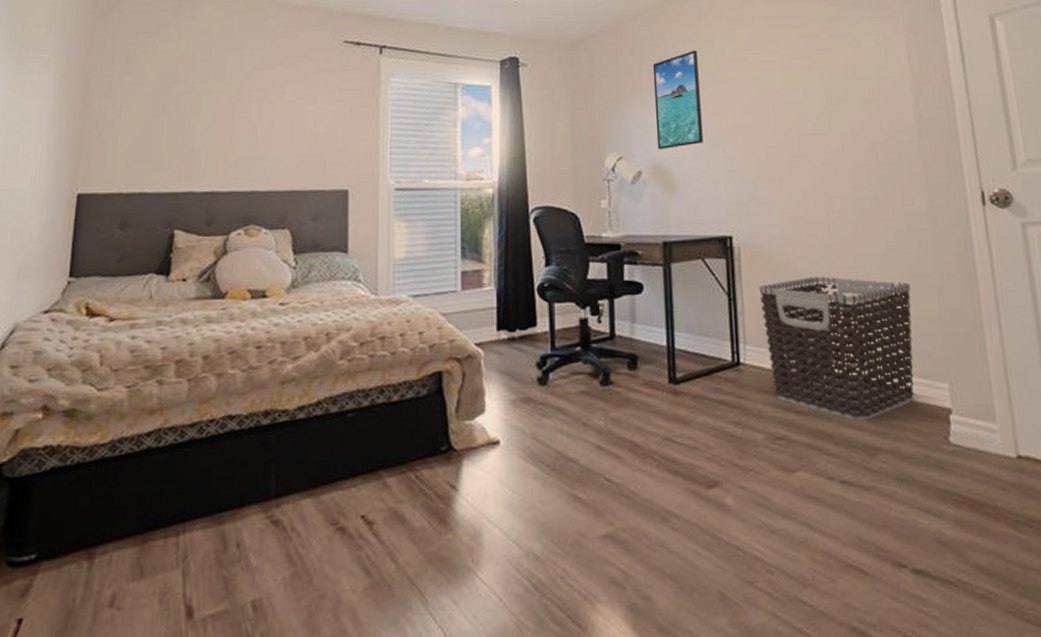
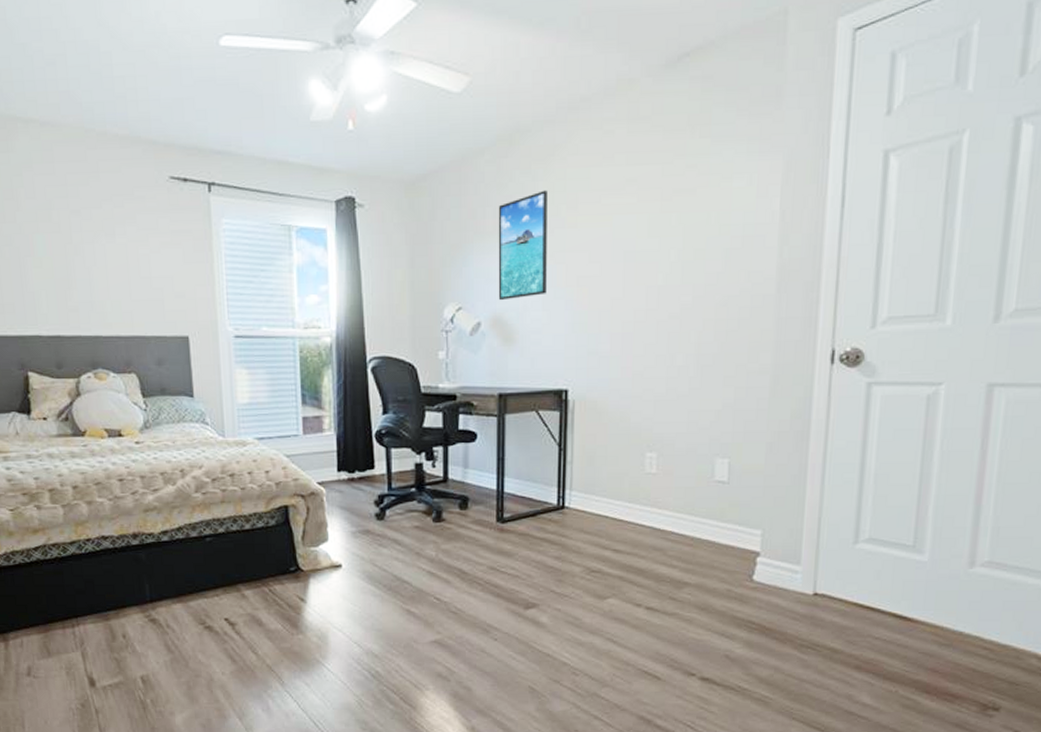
clothes hamper: present [759,276,915,421] -> none [589,430,740,559]

